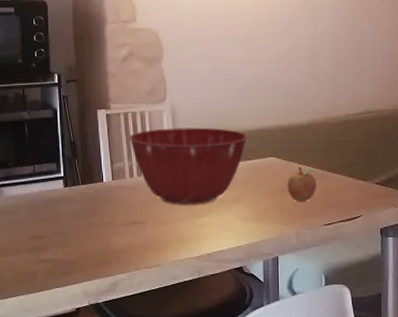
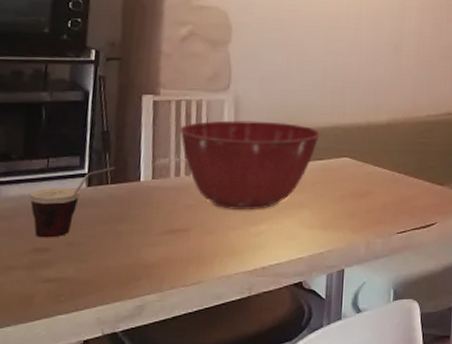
cup: none [25,171,84,228] -> present [30,167,116,238]
fruit: present [287,167,316,202] -> none [360,169,392,207]

